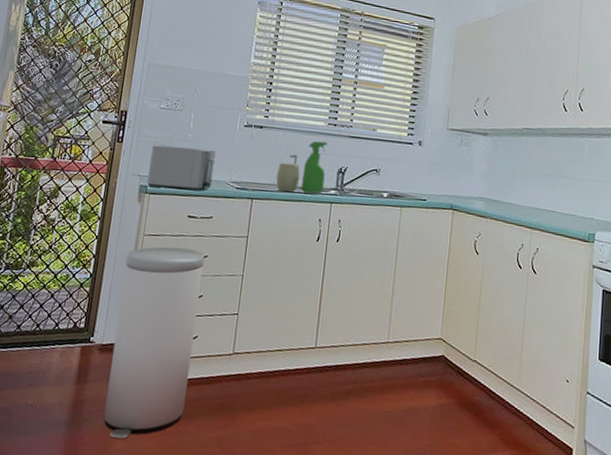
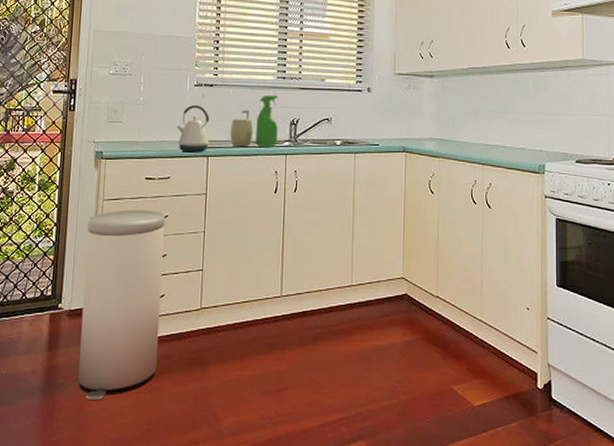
toaster: present [147,145,217,191] -> none [102,110,170,153]
kettle: none [223,145,257,194] -> present [176,104,211,153]

